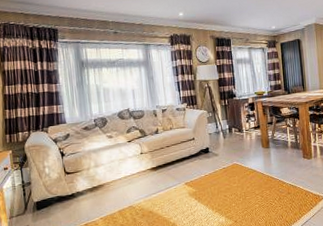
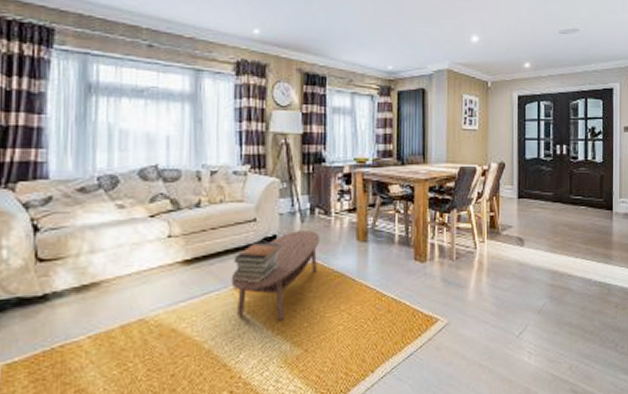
coffee table: none [182,143,238,203] -> present [231,231,321,320]
book stack: none [183,153,212,180] -> present [233,242,281,284]

